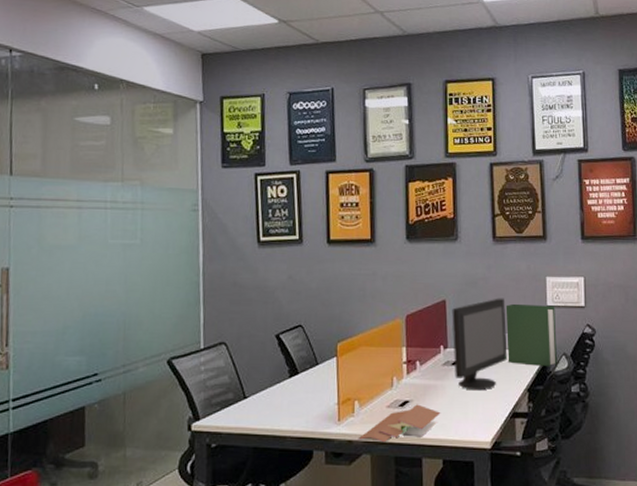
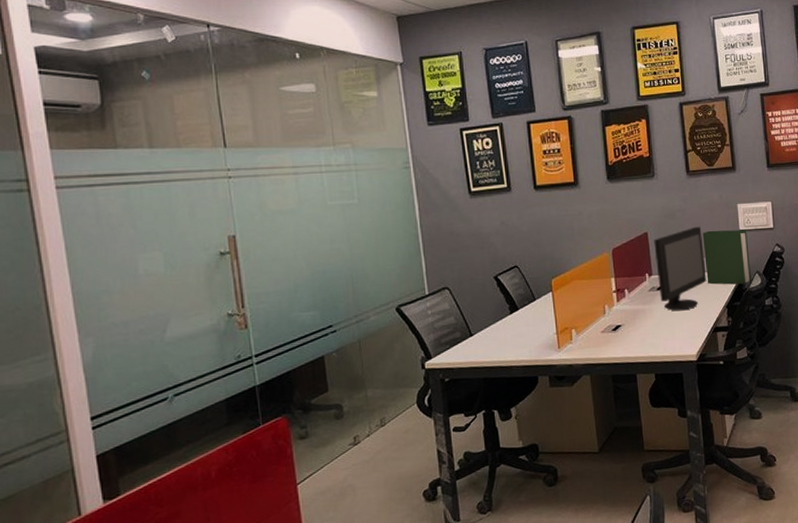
papers: present [358,404,441,443] -> none [577,327,651,364]

